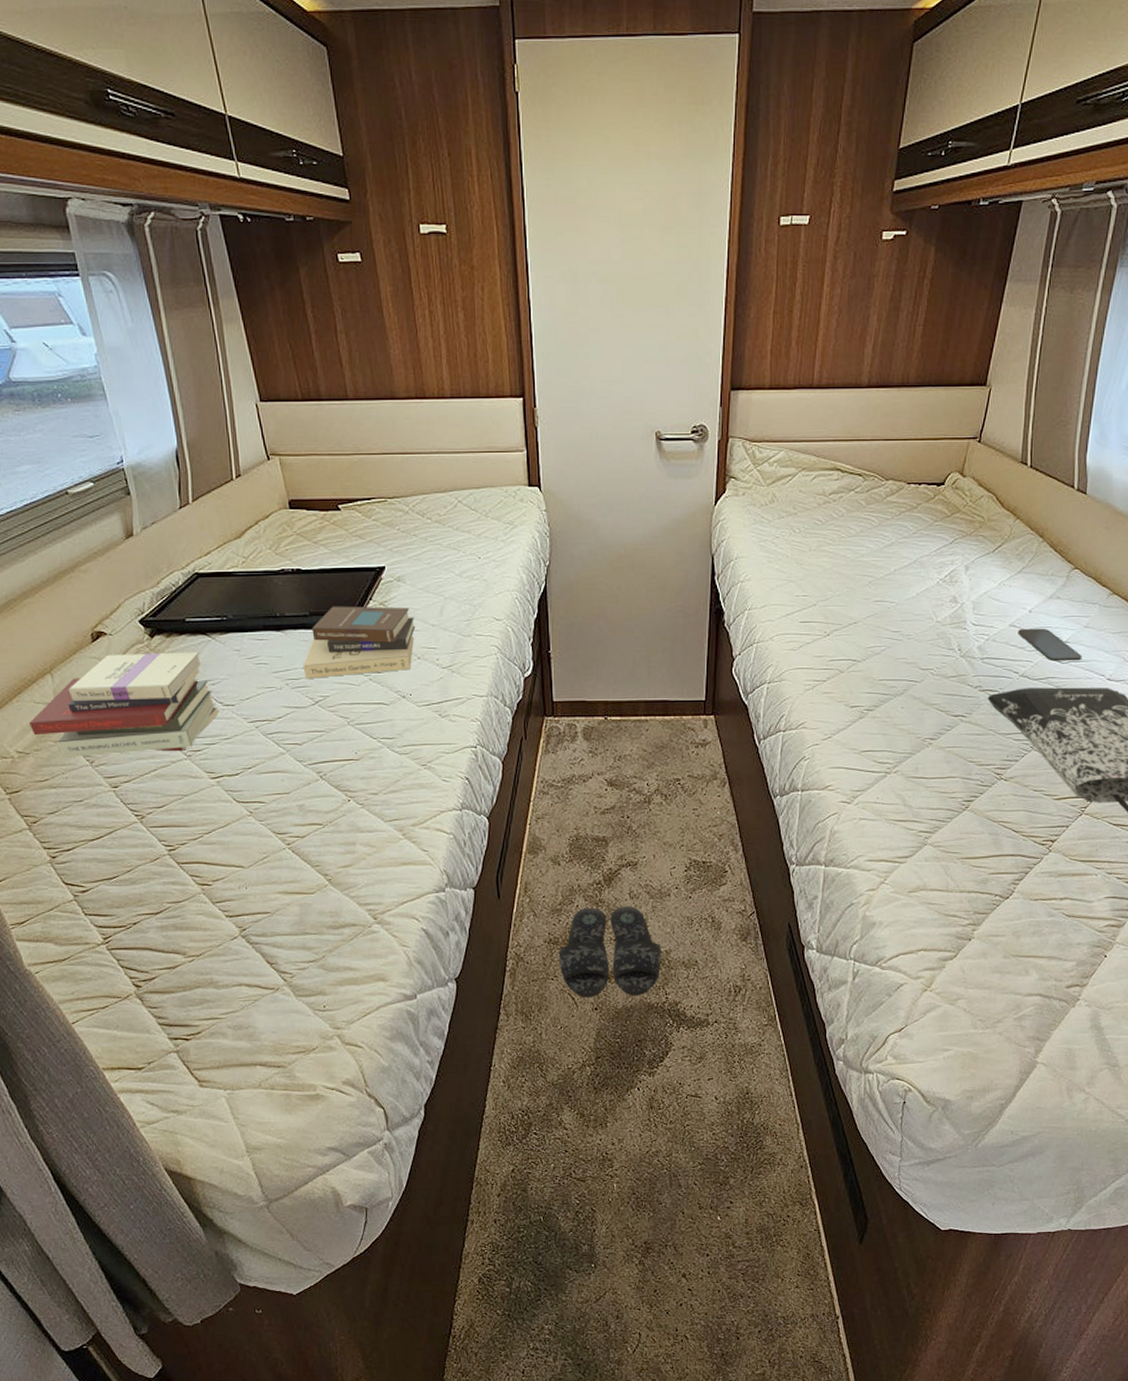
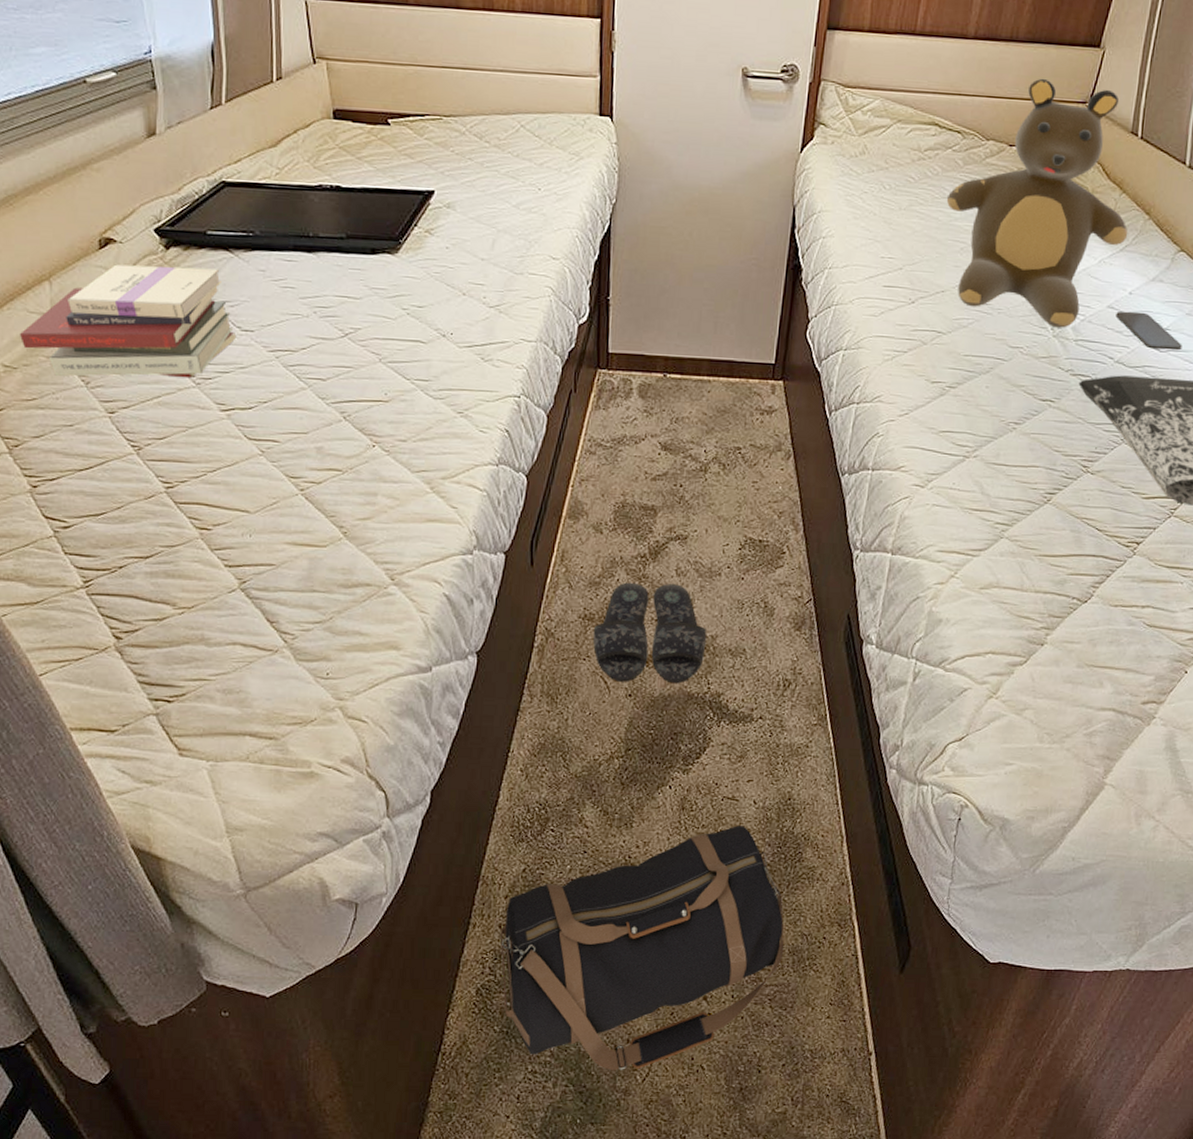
books: present [303,606,416,678] -> none [334,230,463,308]
duffel bag: none [495,1120,752,1344] -> present [499,825,784,1070]
teddy bear: none [852,418,1024,648] -> present [946,78,1128,328]

